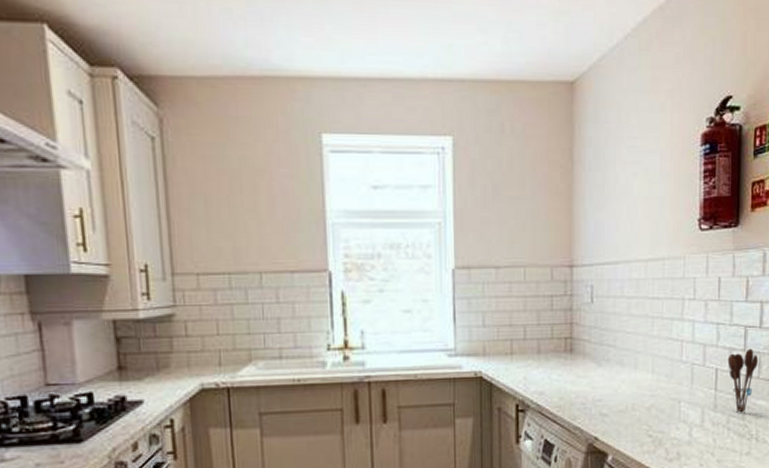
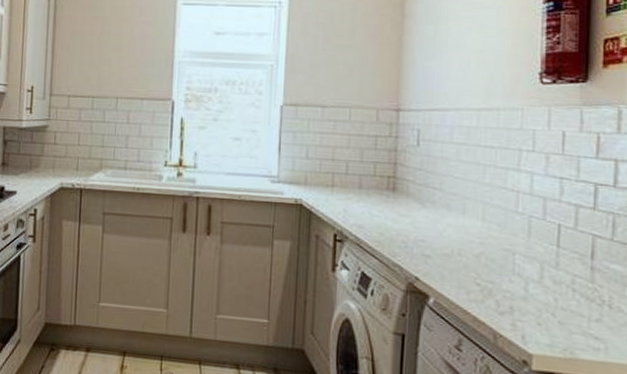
utensil holder: present [727,348,759,413] -> none [573,207,613,275]

